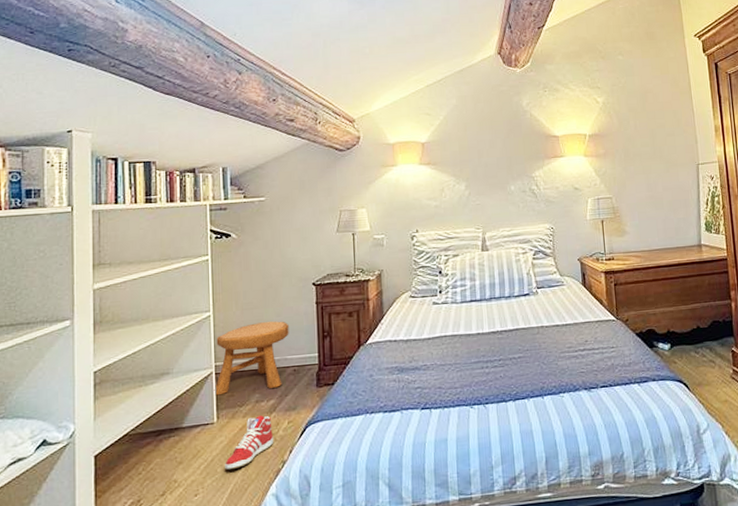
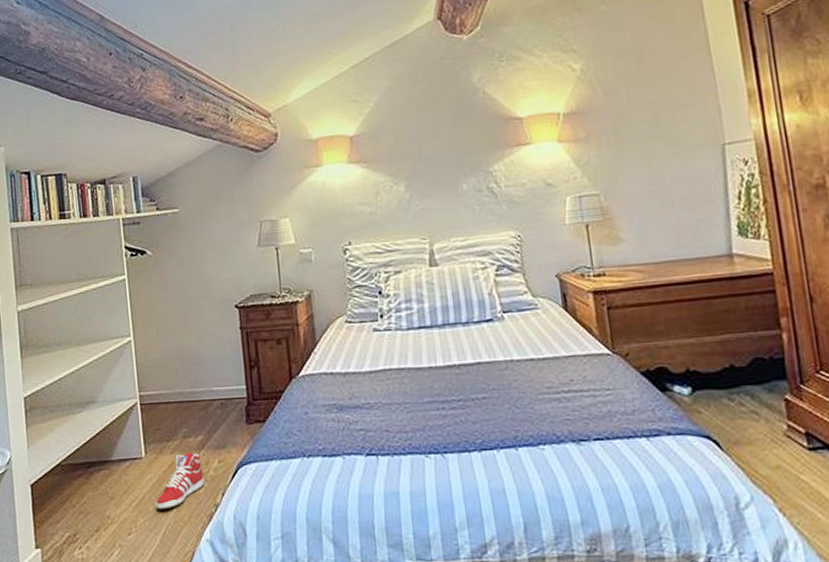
stool: present [214,321,289,396] -> none [138,348,214,428]

